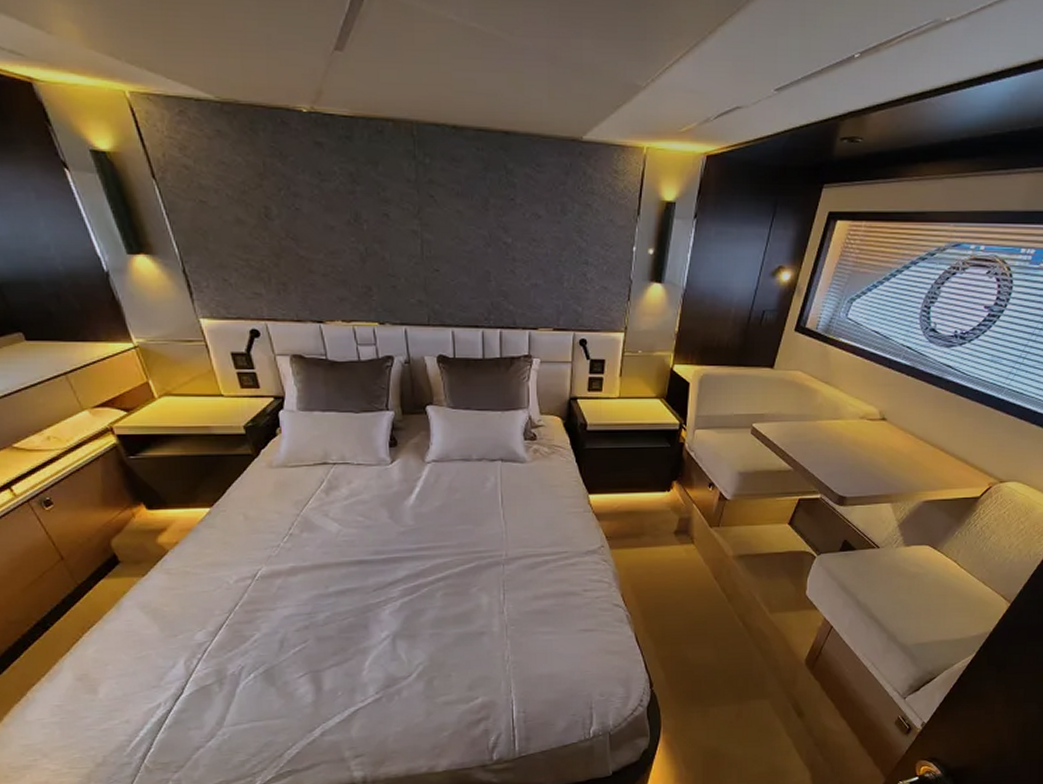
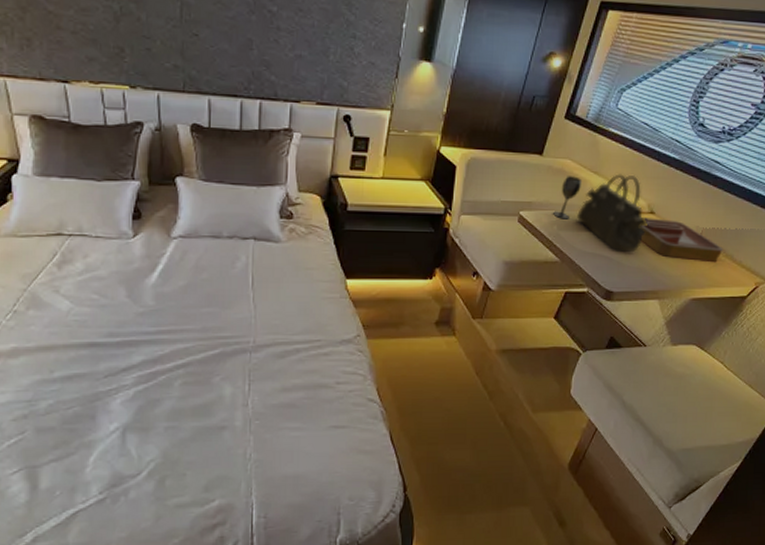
wine glass: none [785,387,814,430] -> present [553,176,582,220]
shoulder bag: none [808,382,880,459] -> present [576,174,649,253]
decorative tray: none [872,421,956,465] -> present [641,215,723,263]

